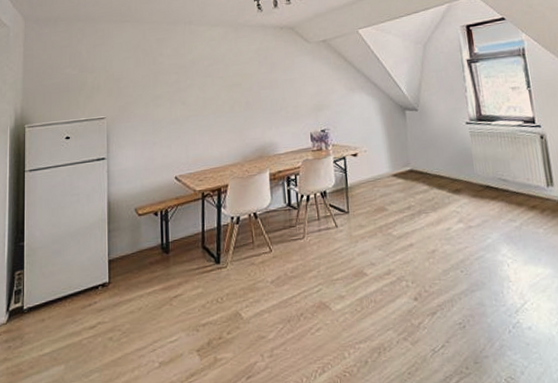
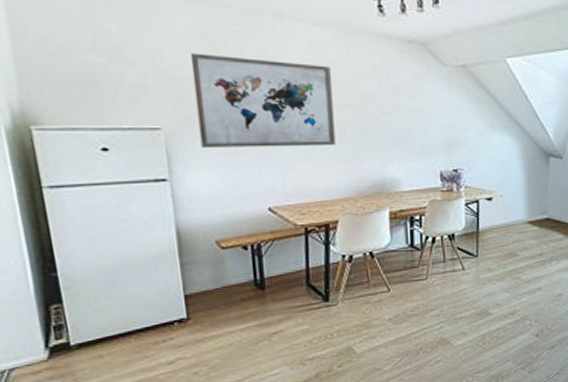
wall art: none [129,55,227,131] -> present [190,53,336,149]

